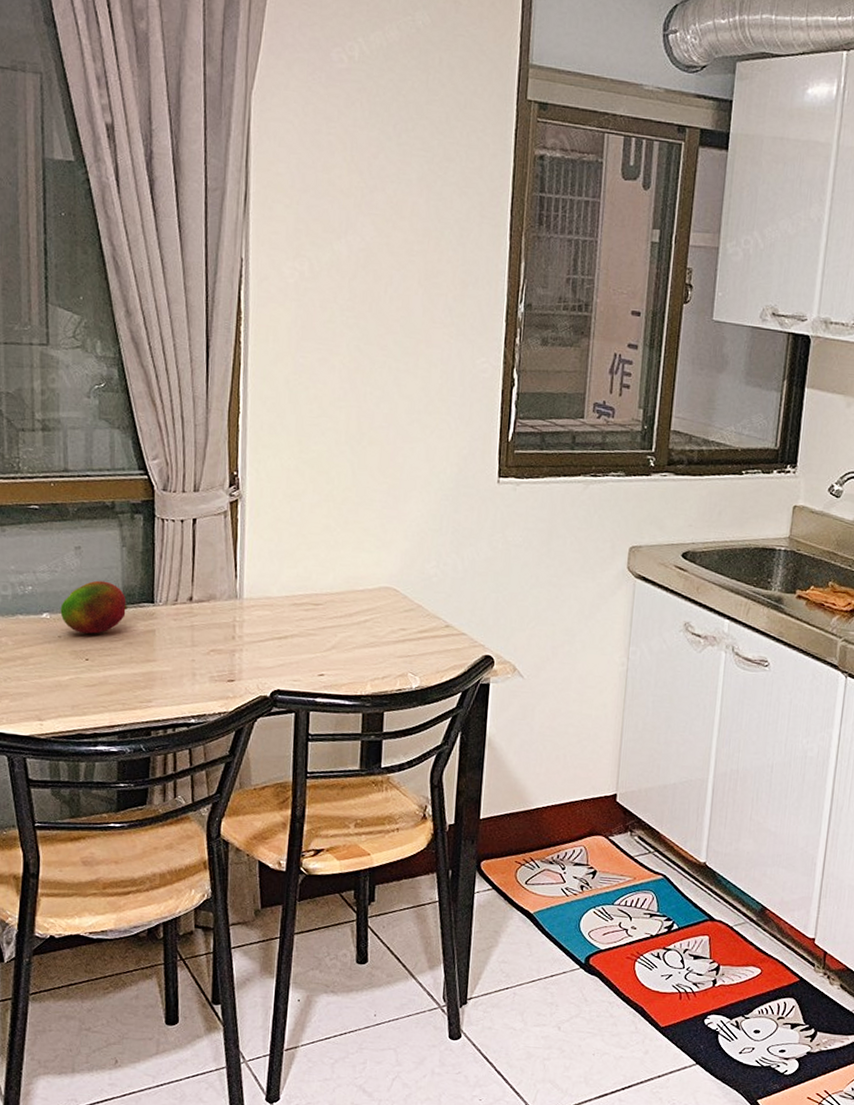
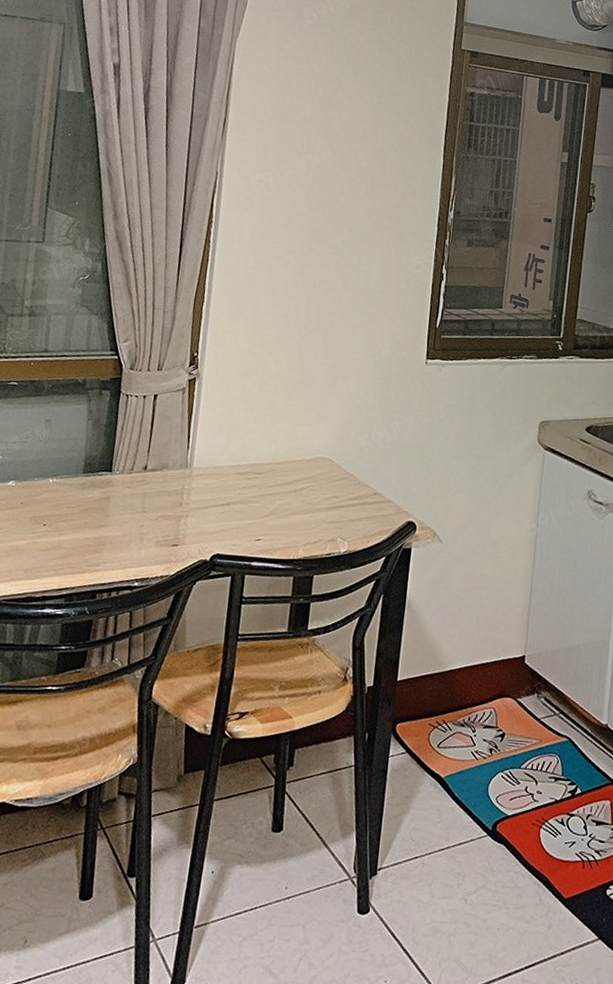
fruit: present [60,580,128,634] -> none [25,450,87,501]

